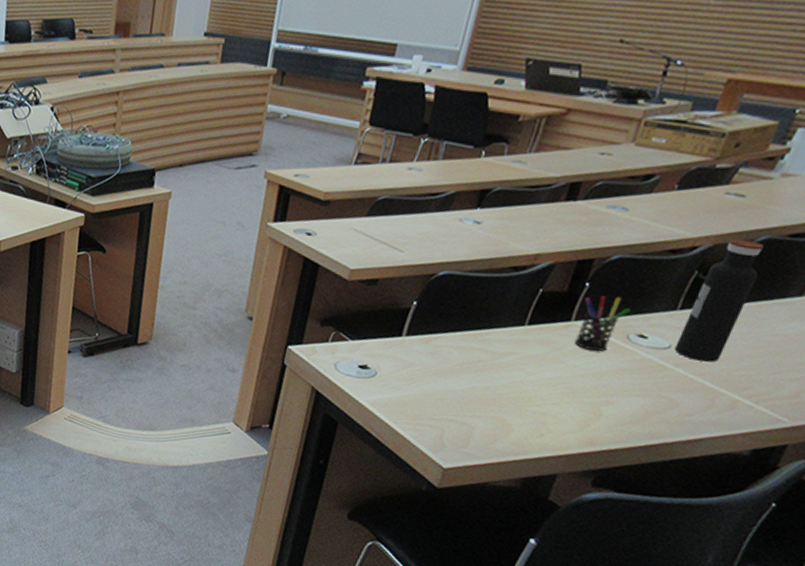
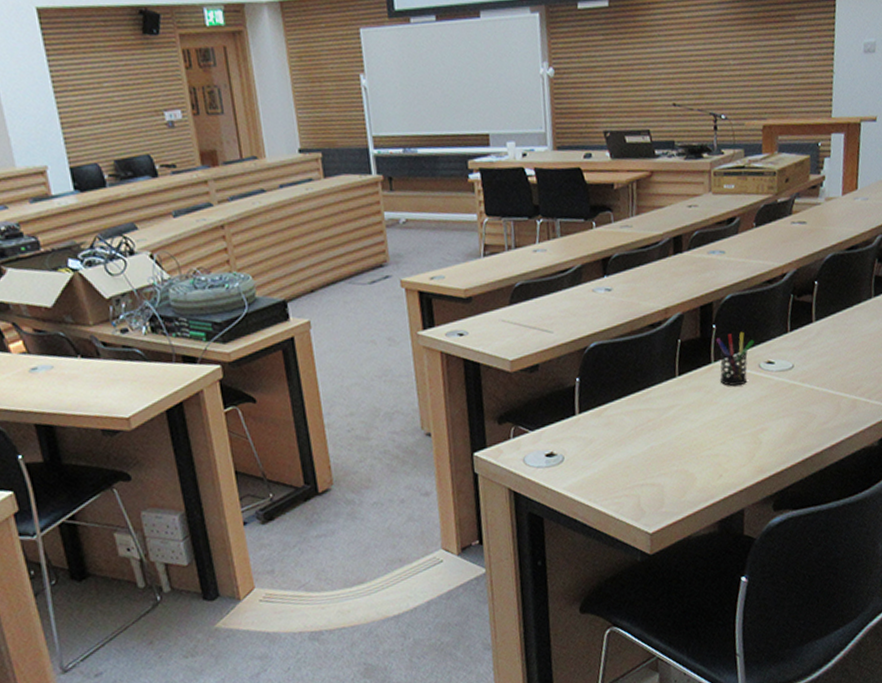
water bottle: present [674,238,764,363] -> none [796,259,836,373]

